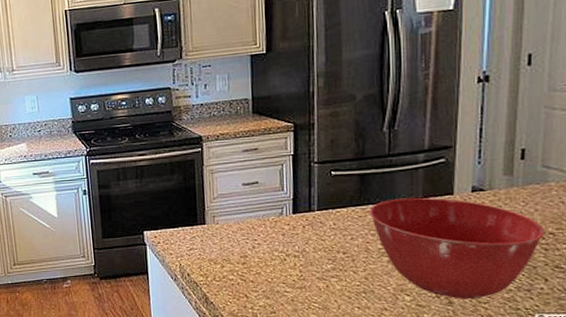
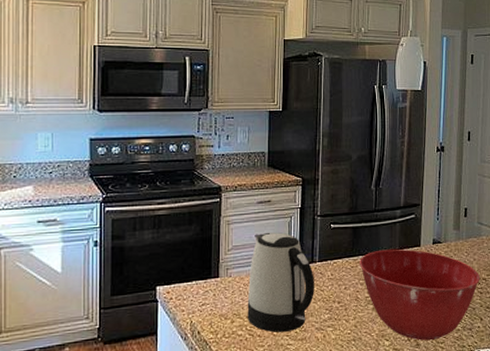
kettle: none [237,181,314,279] -> present [247,232,314,333]

